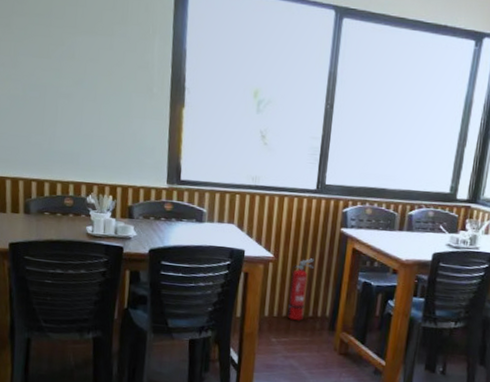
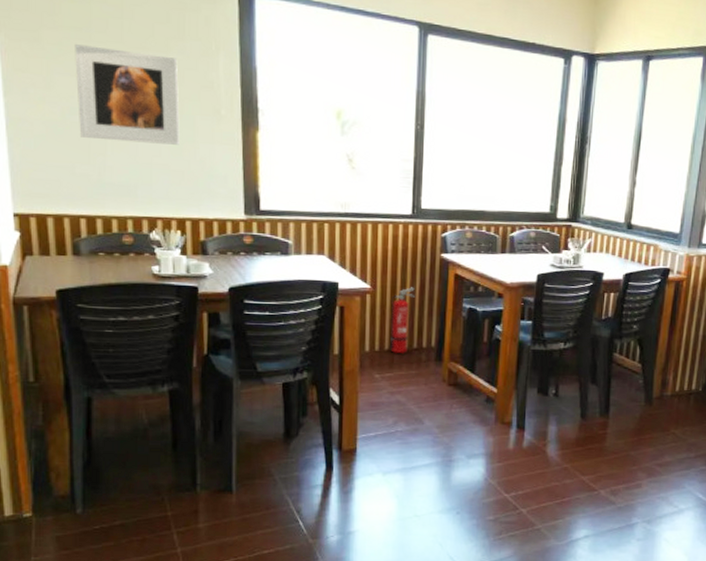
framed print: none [36,29,120,119] -> present [75,44,180,145]

